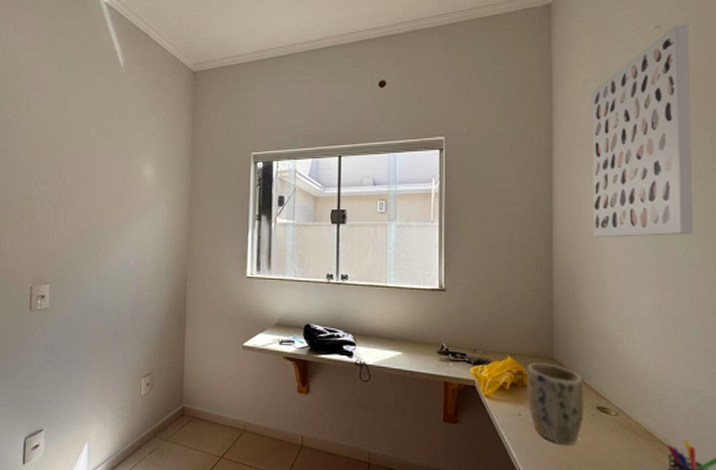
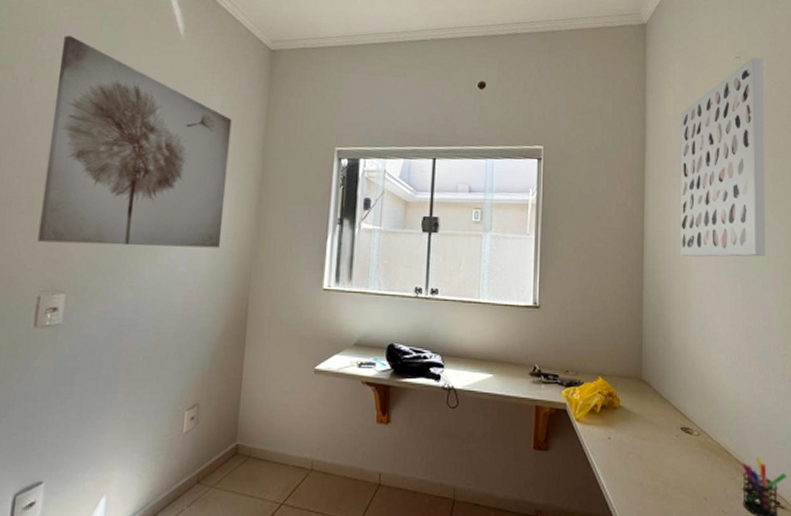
wall art: none [28,78,165,245] -> present [37,35,232,248]
plant pot: present [527,363,584,445] -> none [616,384,670,468]

